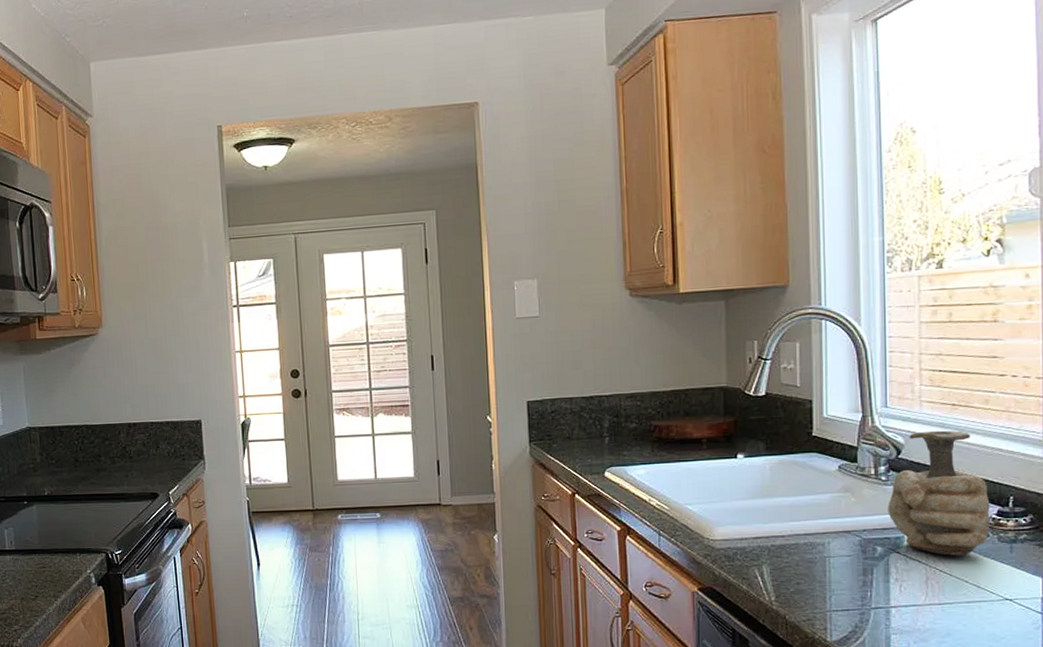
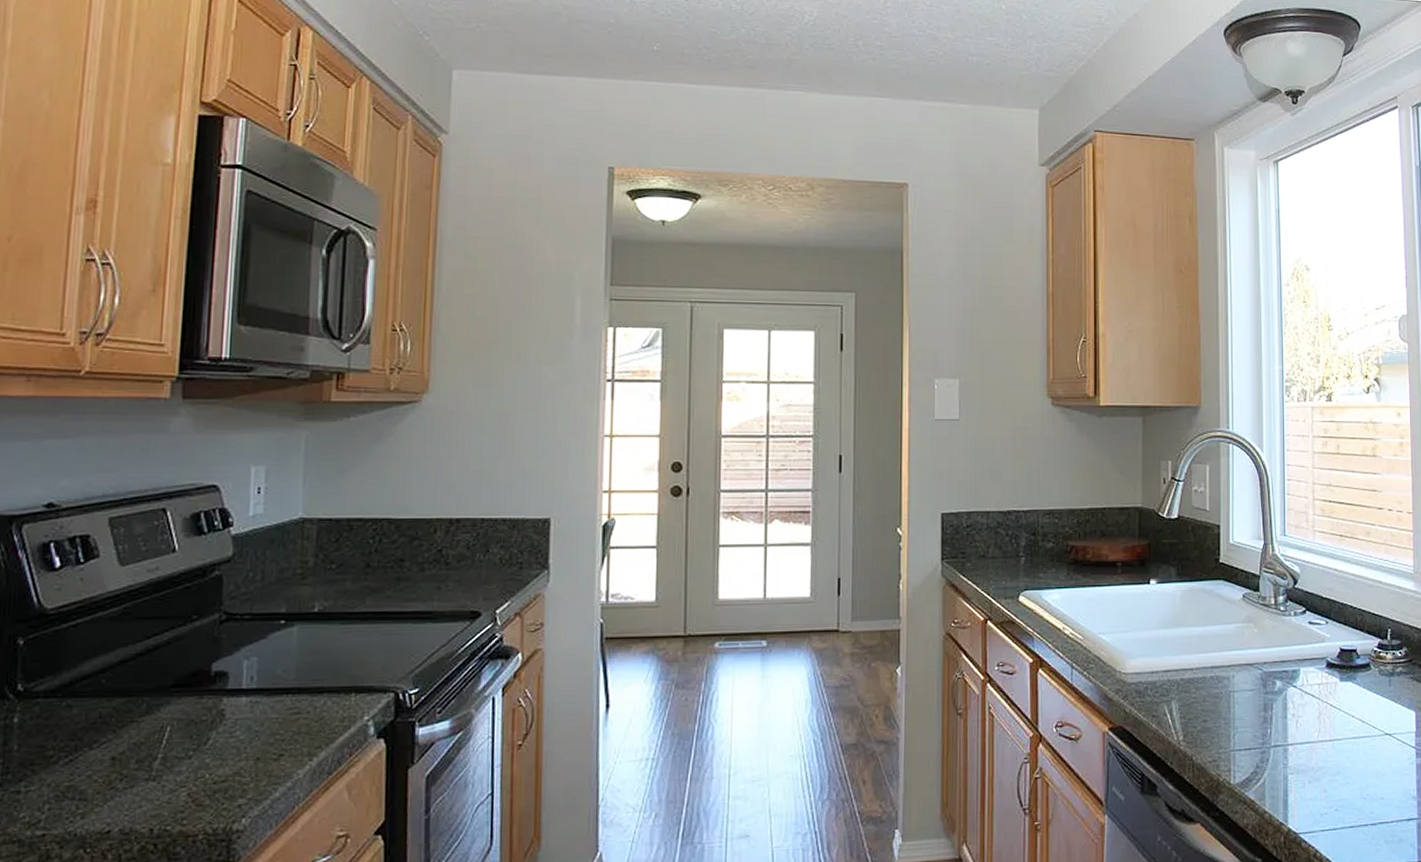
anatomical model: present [888,430,990,557] -> none [1286,561,1372,691]

